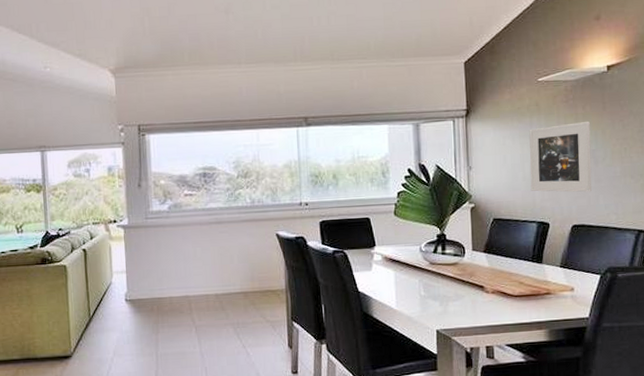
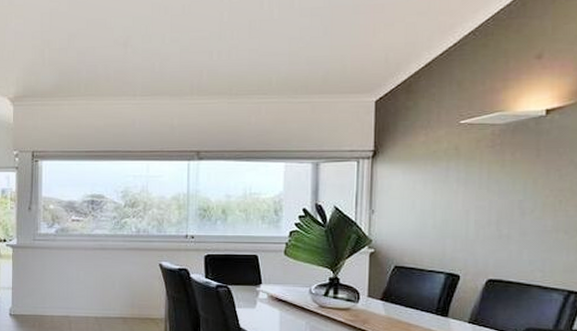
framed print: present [529,122,592,193] -> none [441,169,519,246]

